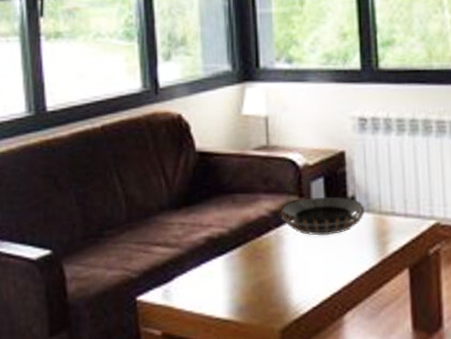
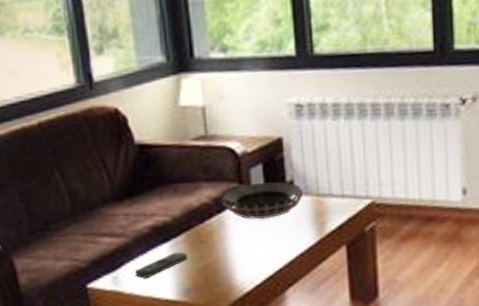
remote control: none [188,267,242,293] -> present [135,252,188,278]

